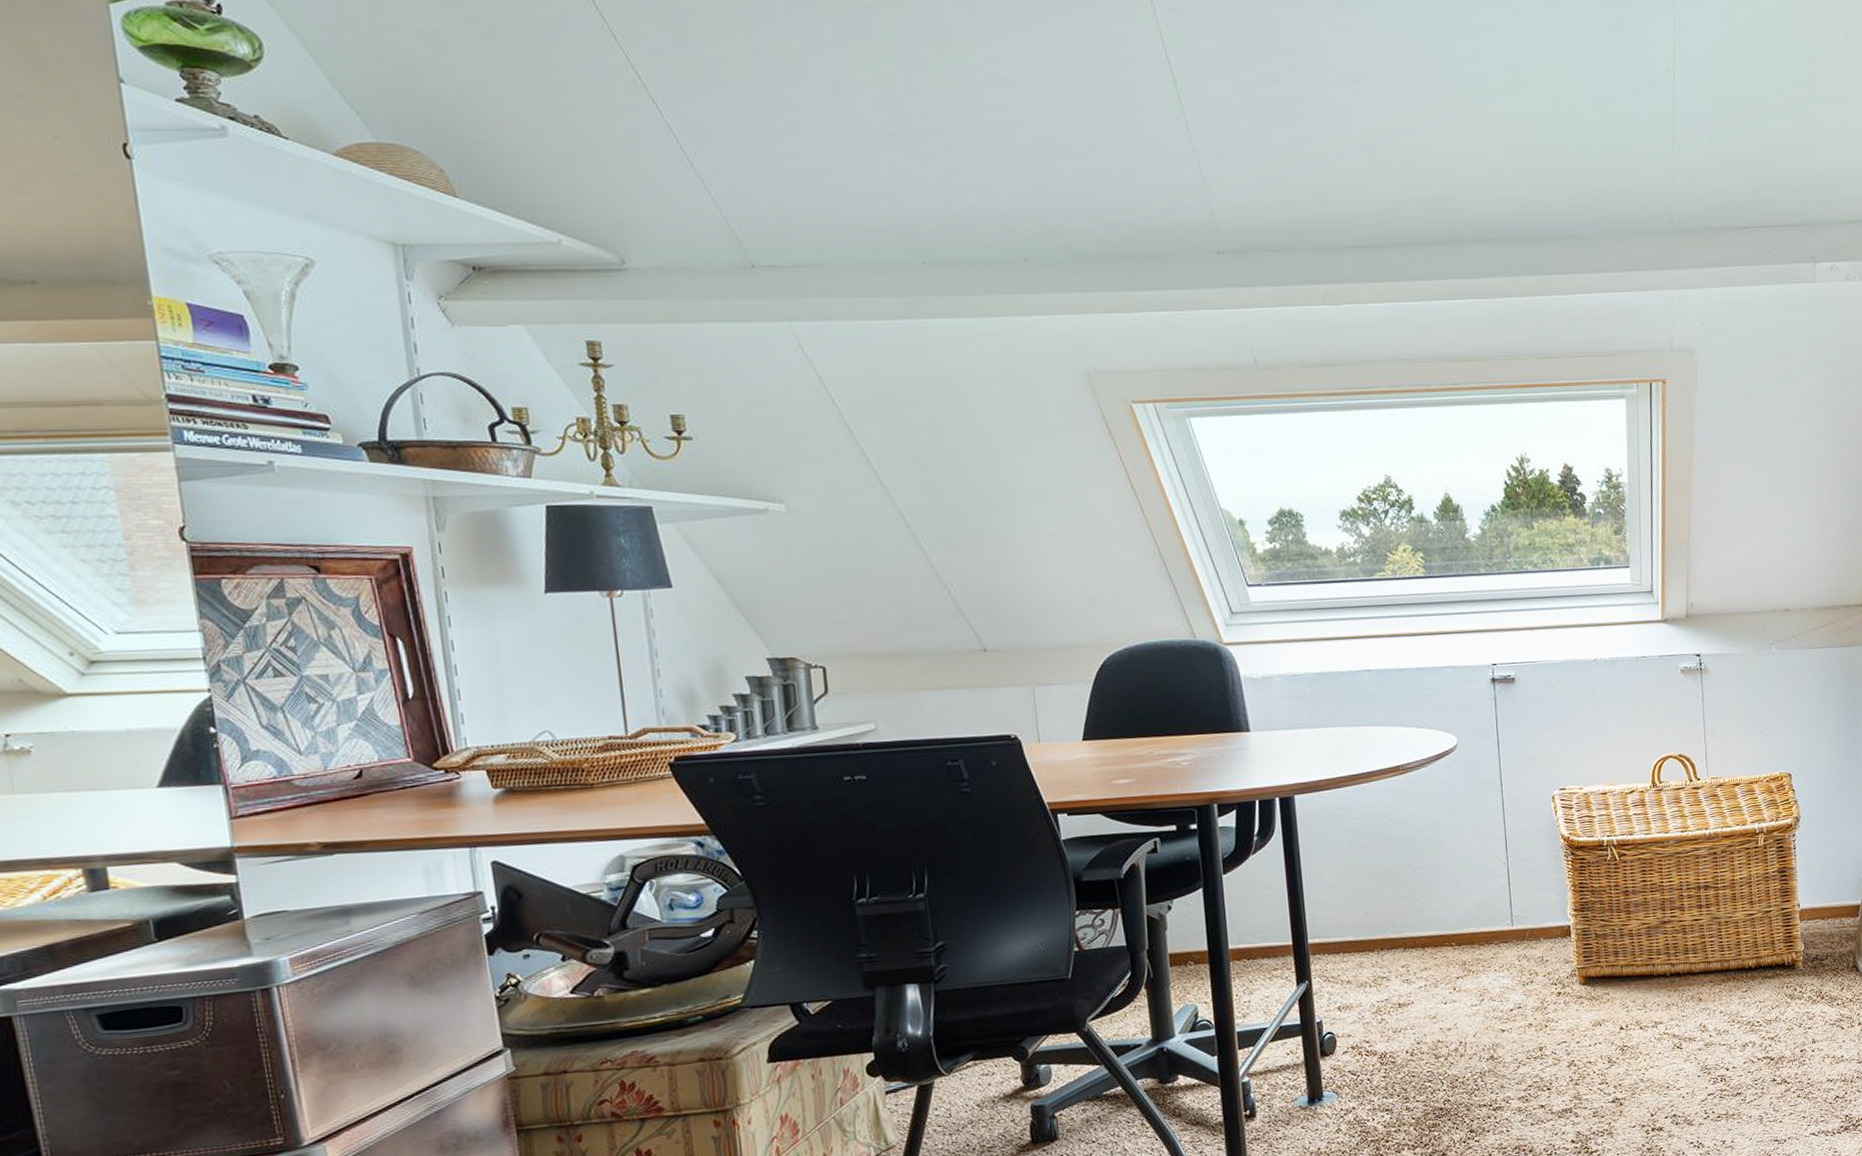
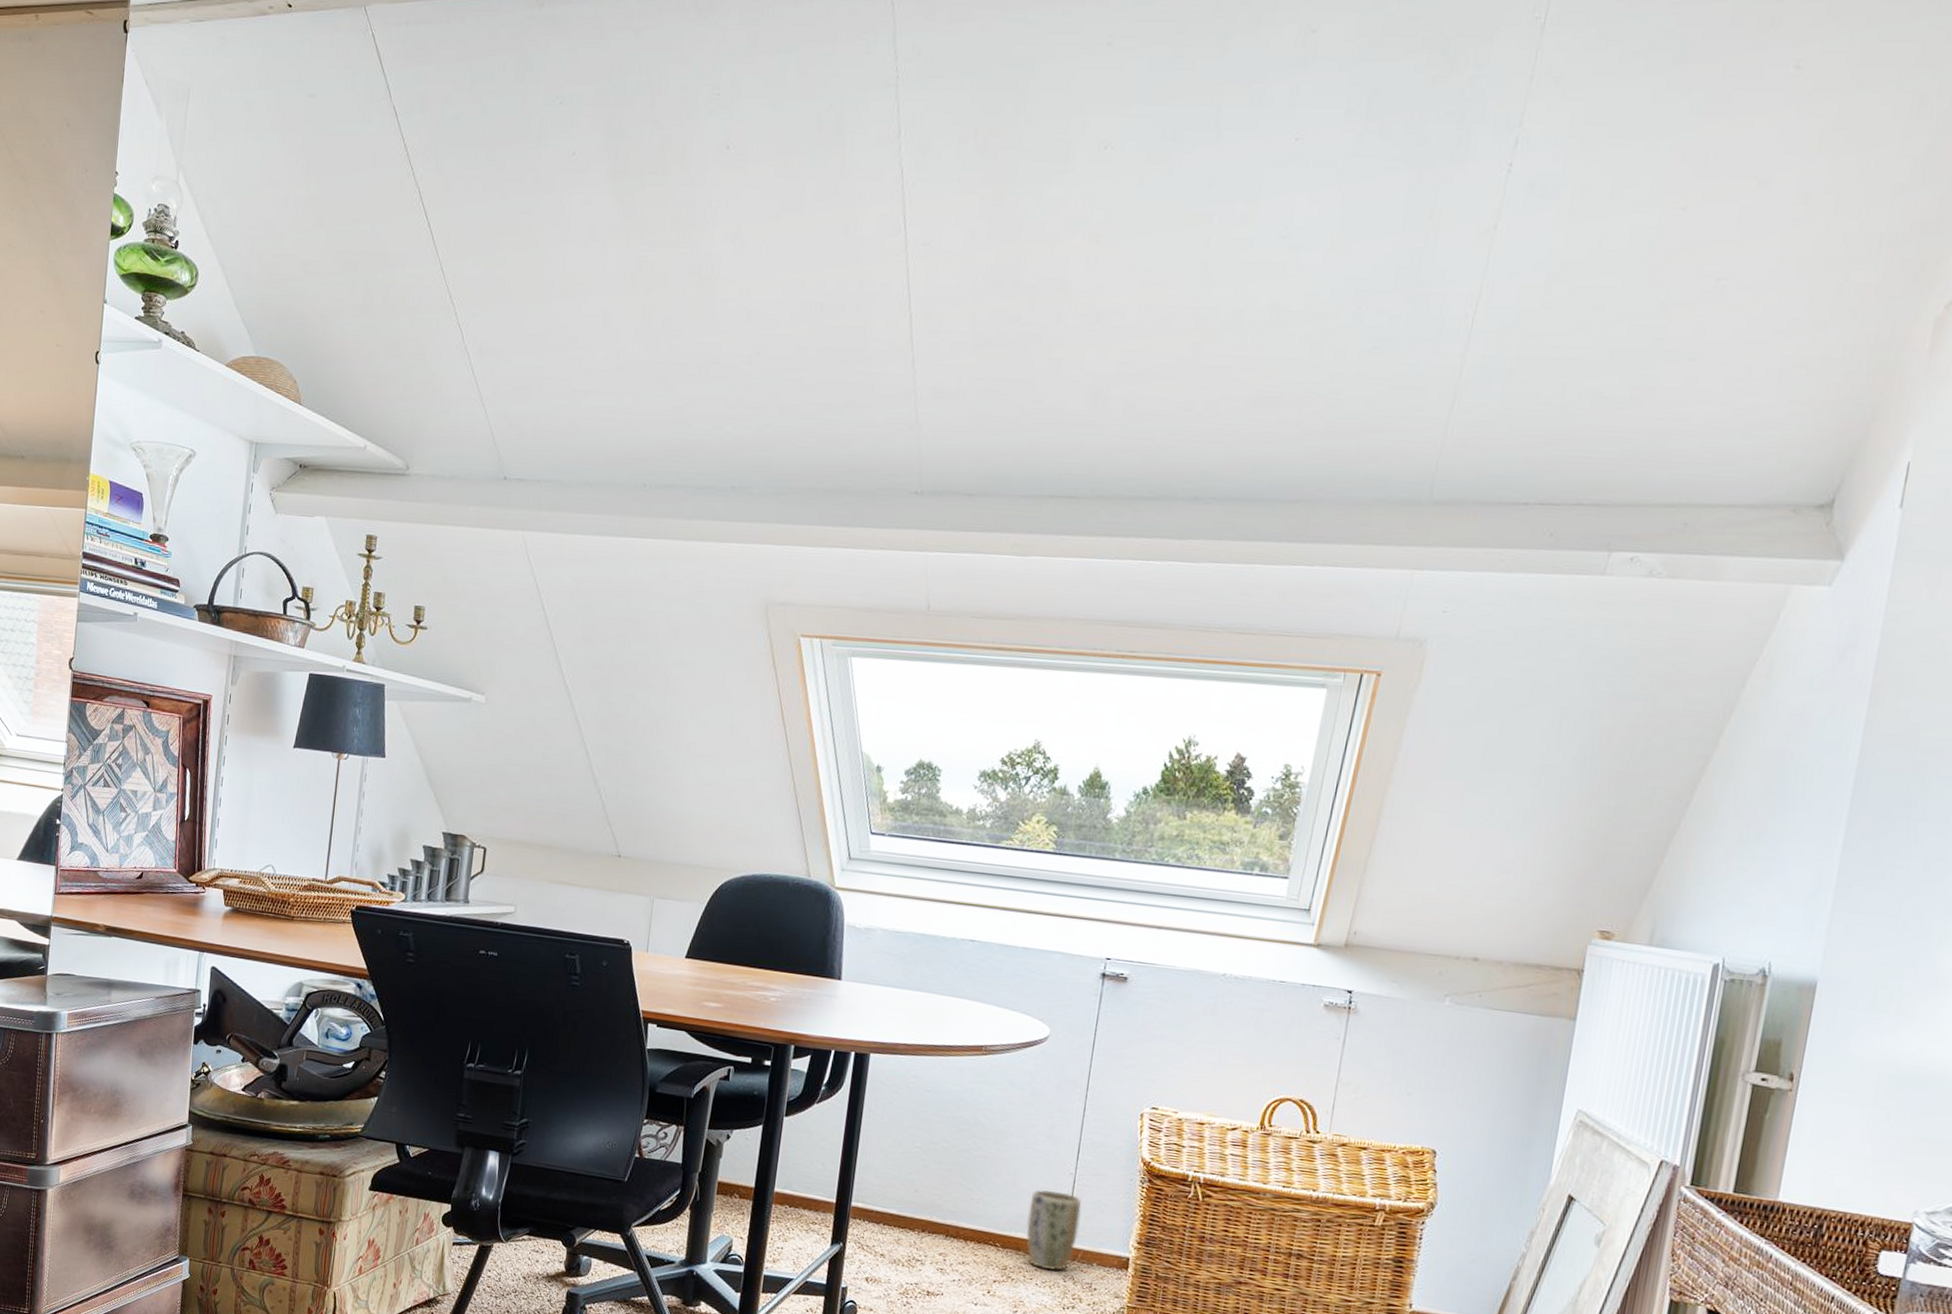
plant pot: none [1473,881,1522,955] -> present [1026,1189,1082,1271]

